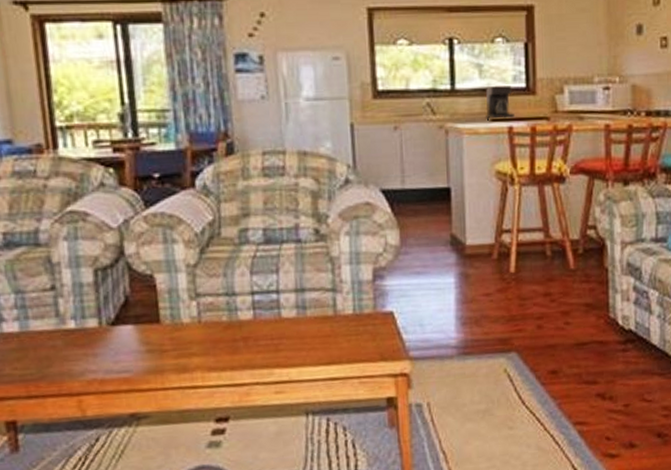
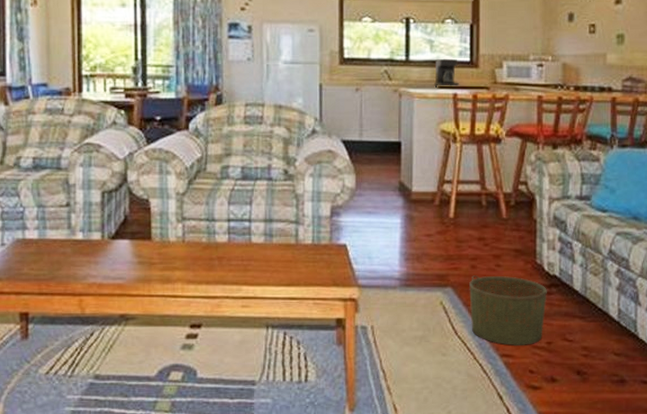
basket: none [536,334,623,412] -> present [469,275,547,347]

